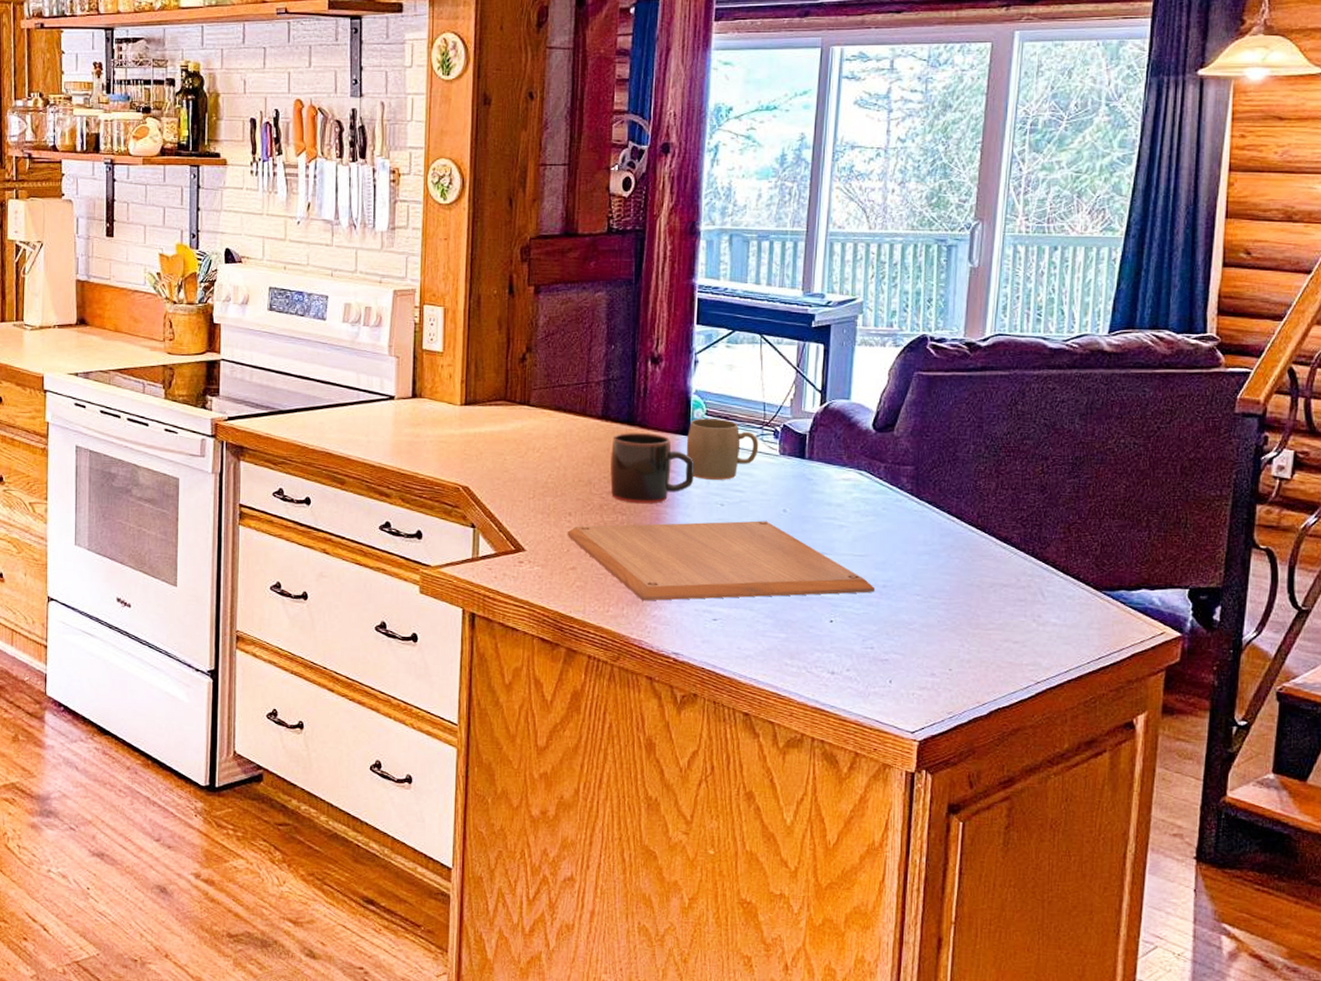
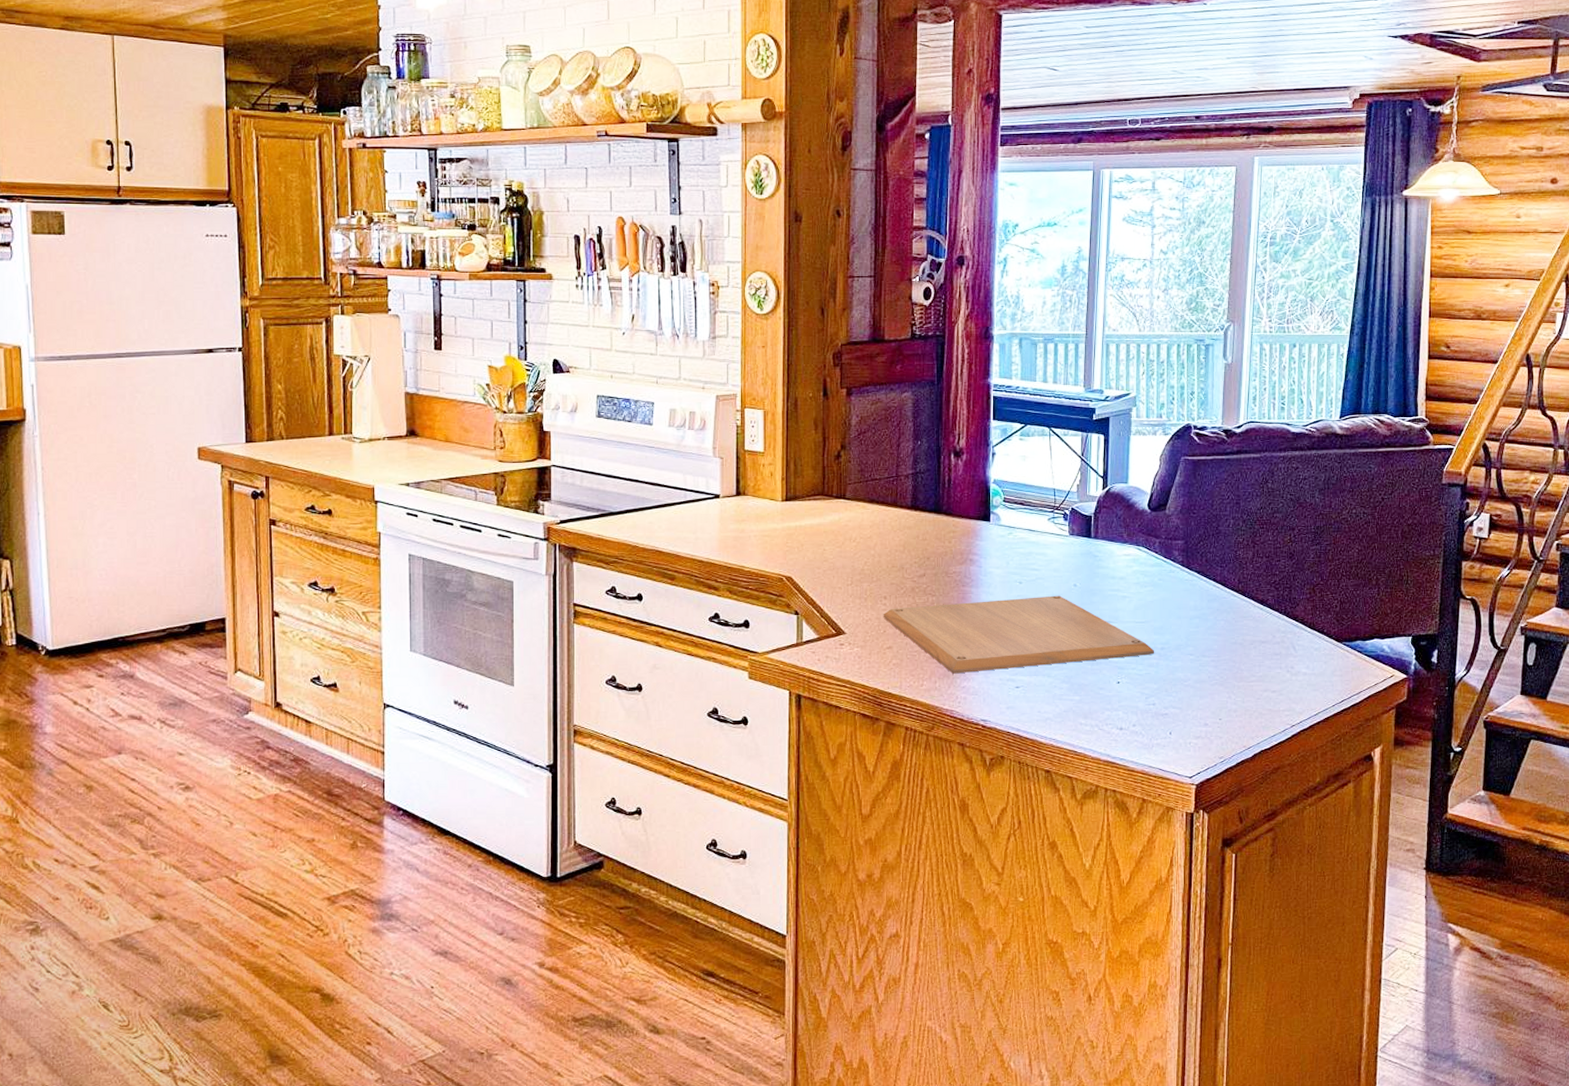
mug: present [610,433,695,504] -> none [920,520,995,585]
mug: present [686,418,759,480] -> none [987,505,1051,560]

